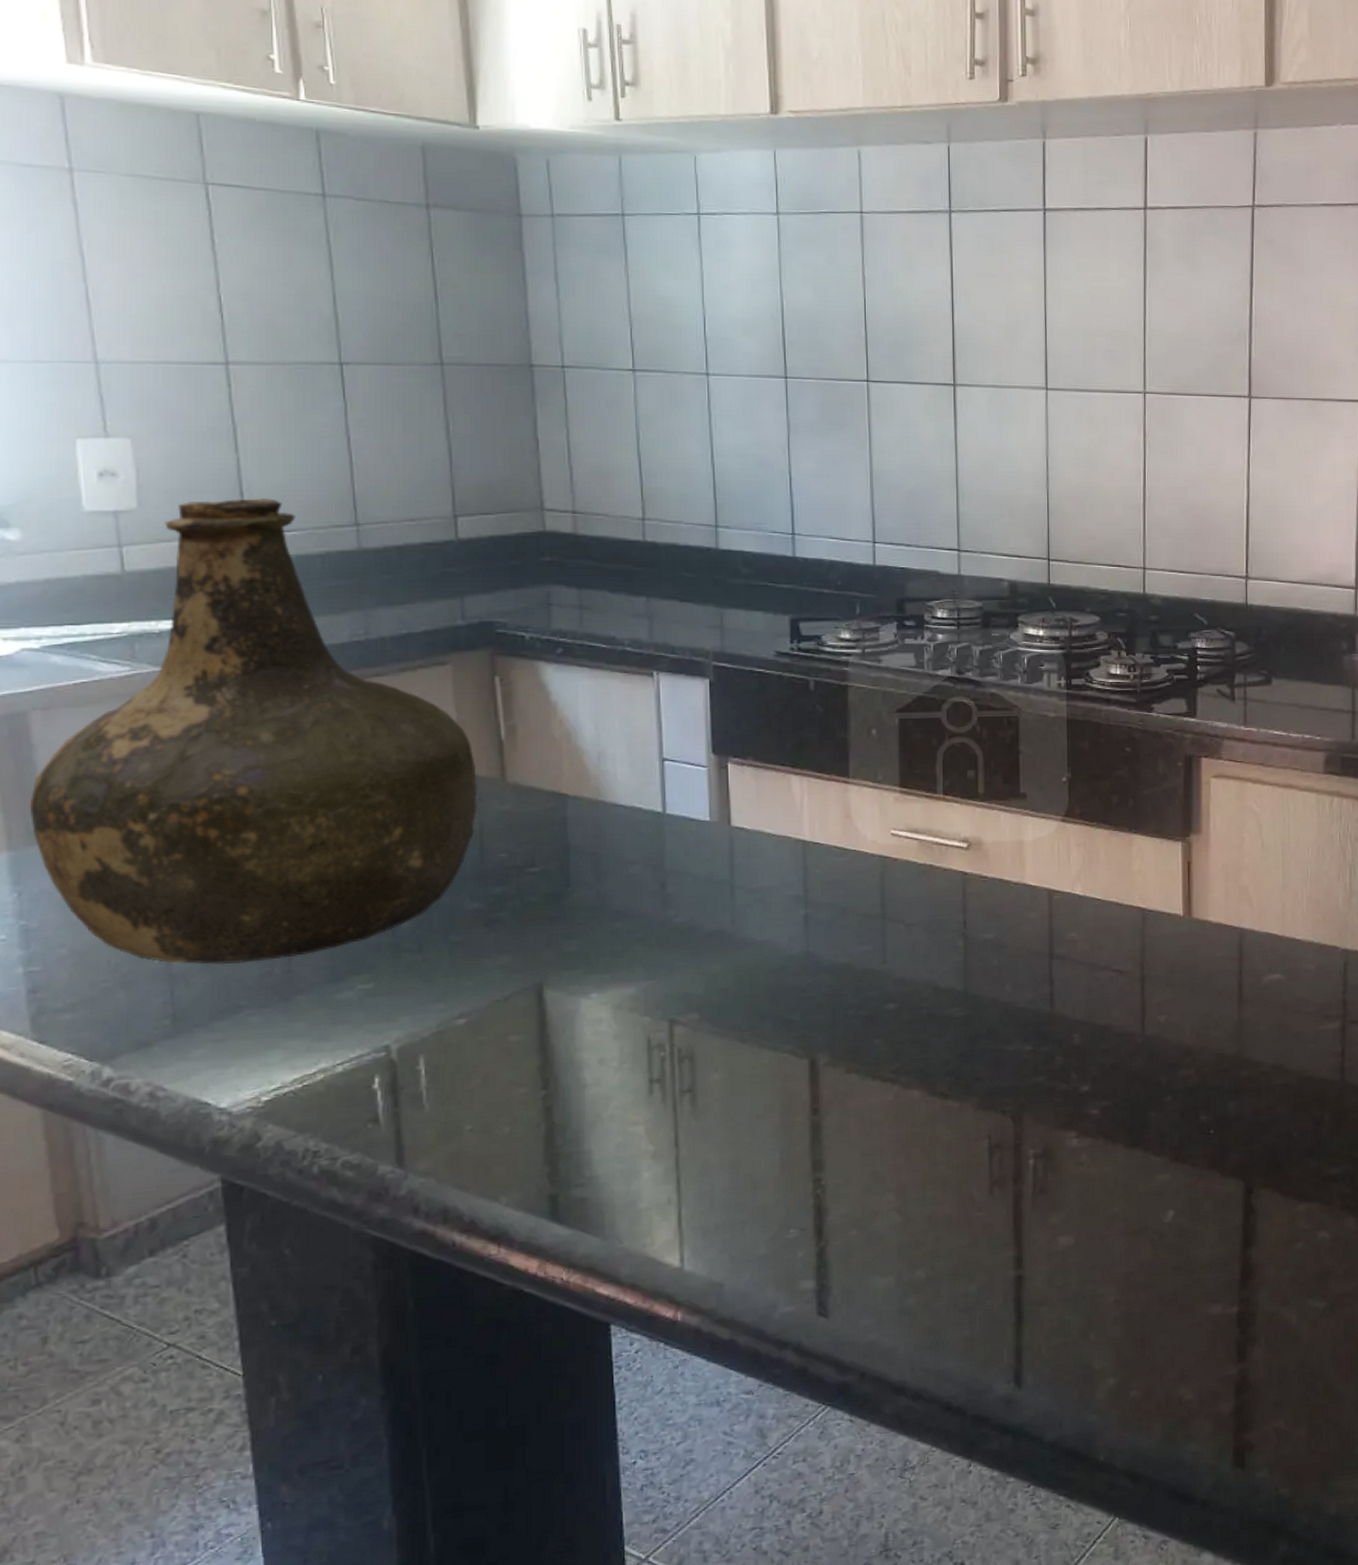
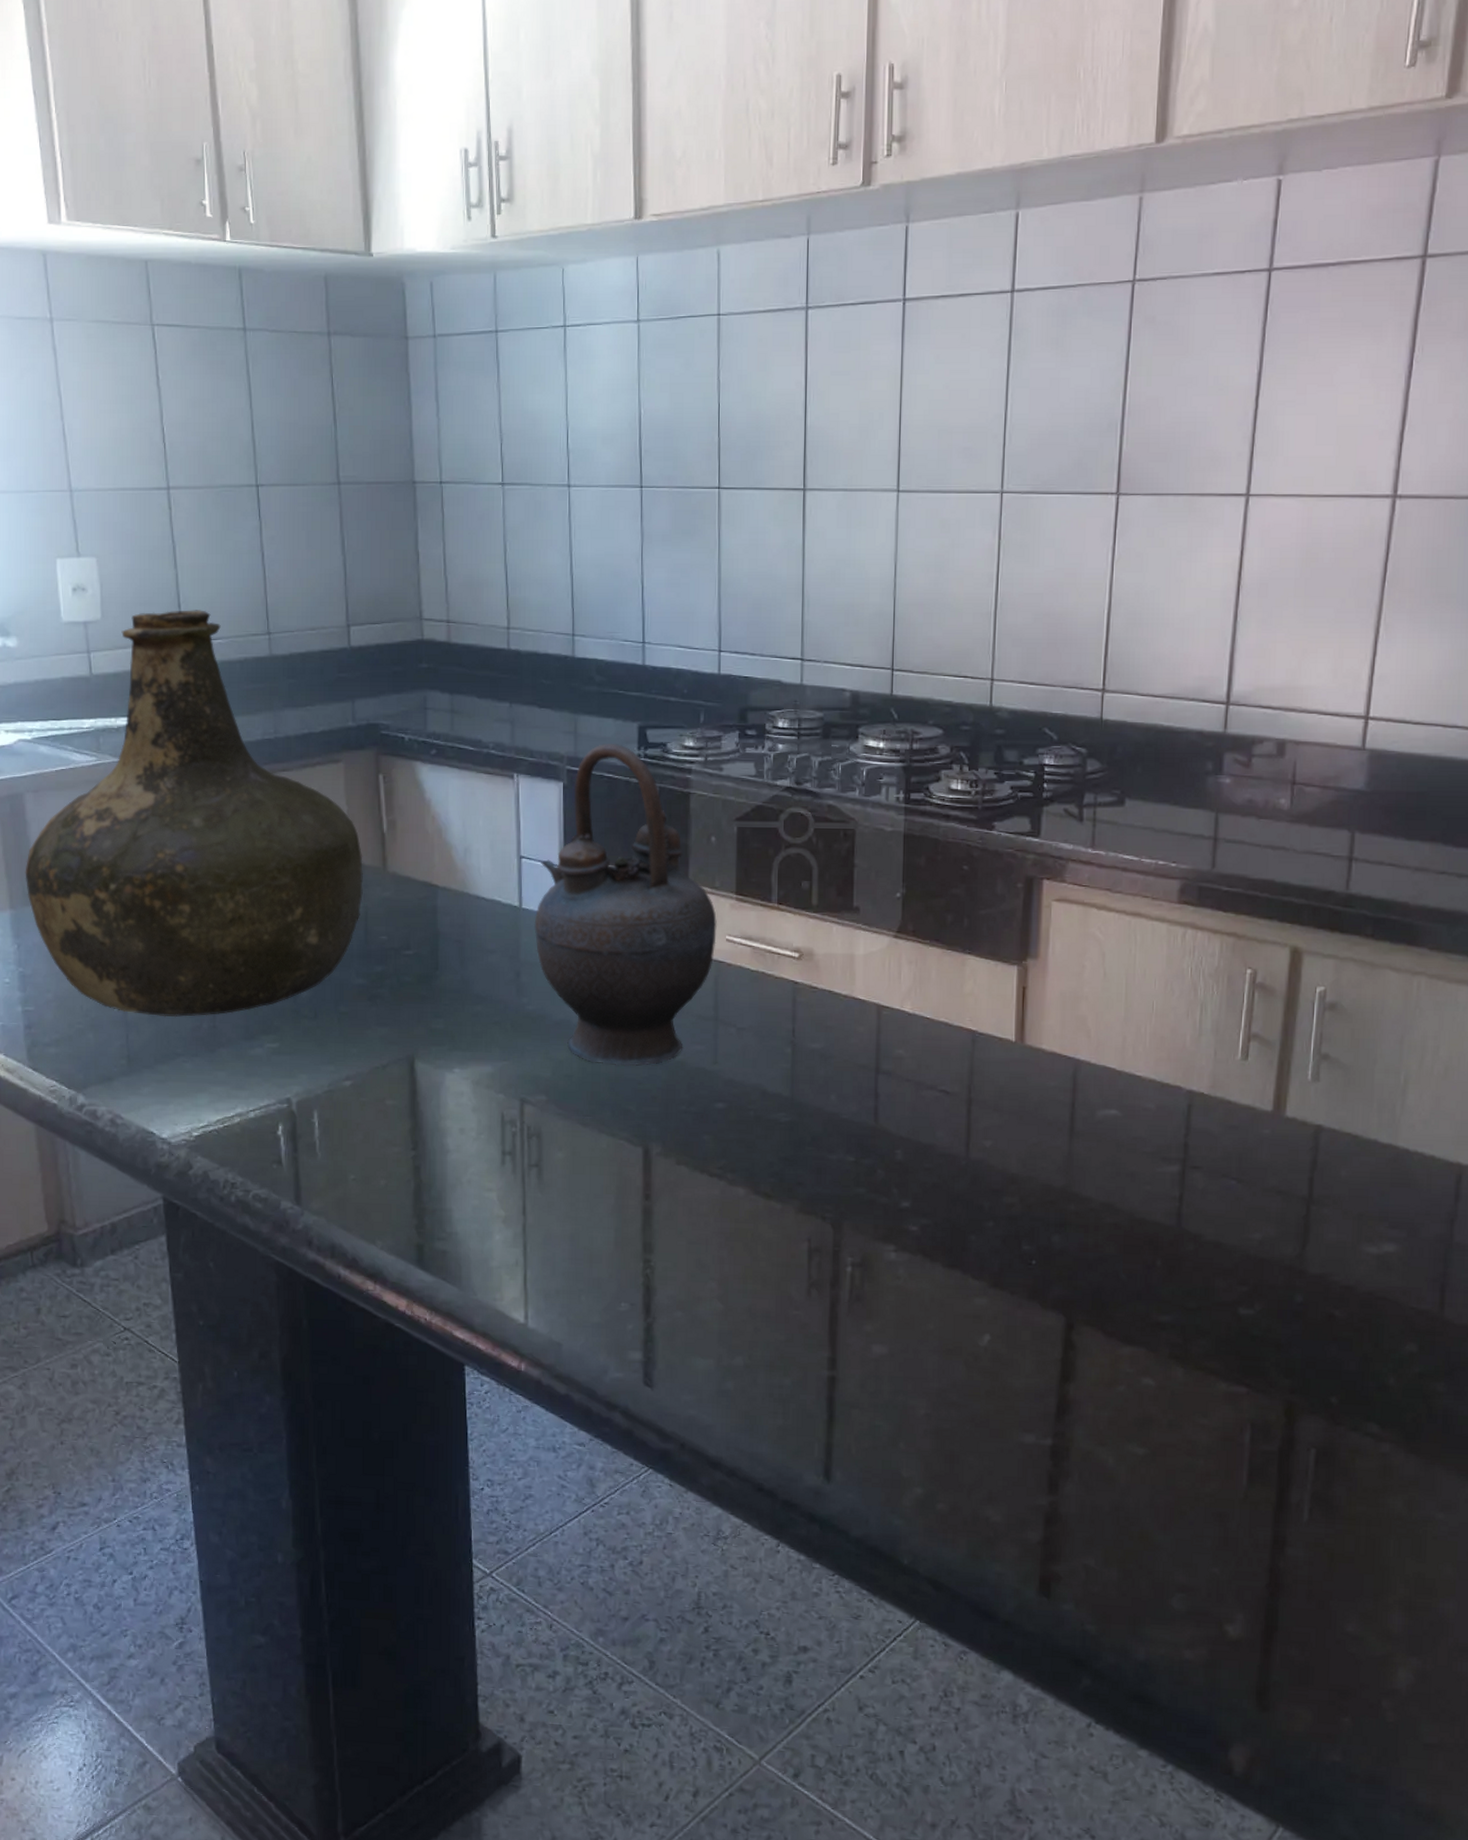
teapot: none [680,636,882,974] -> present [534,743,718,1066]

